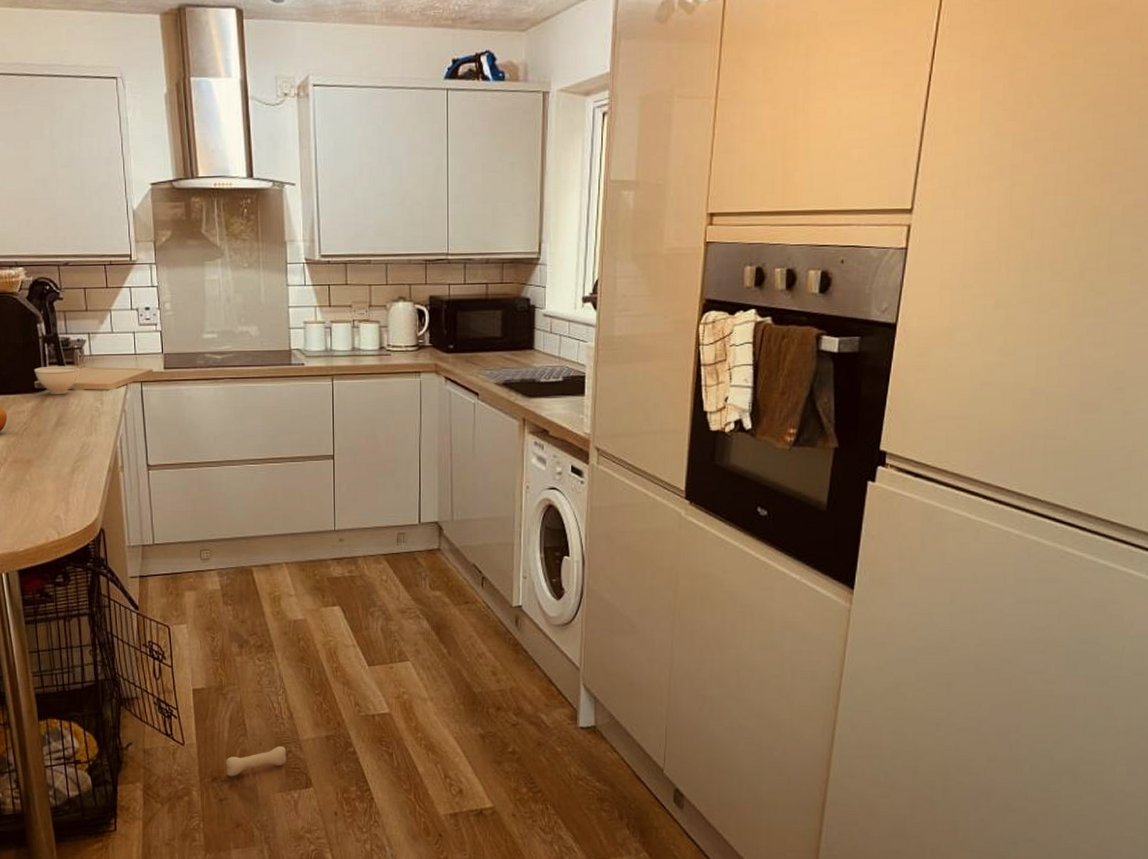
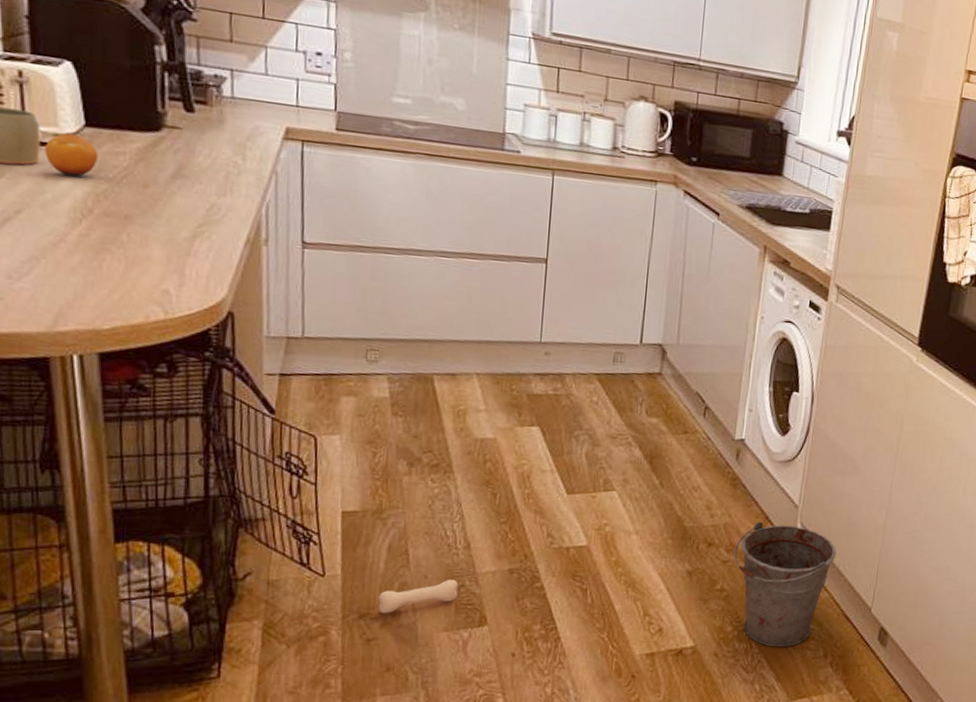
bowl: present [33,365,79,395] -> none [144,100,214,141]
cutting board: present [34,366,153,390] -> none [143,110,321,145]
bucket: none [522,684,622,809] -> present [734,521,837,647]

